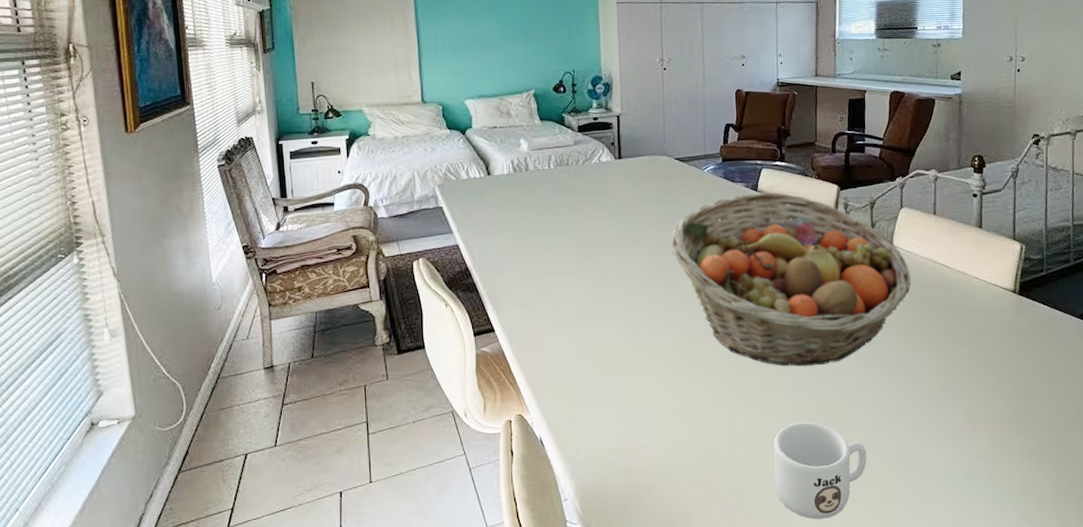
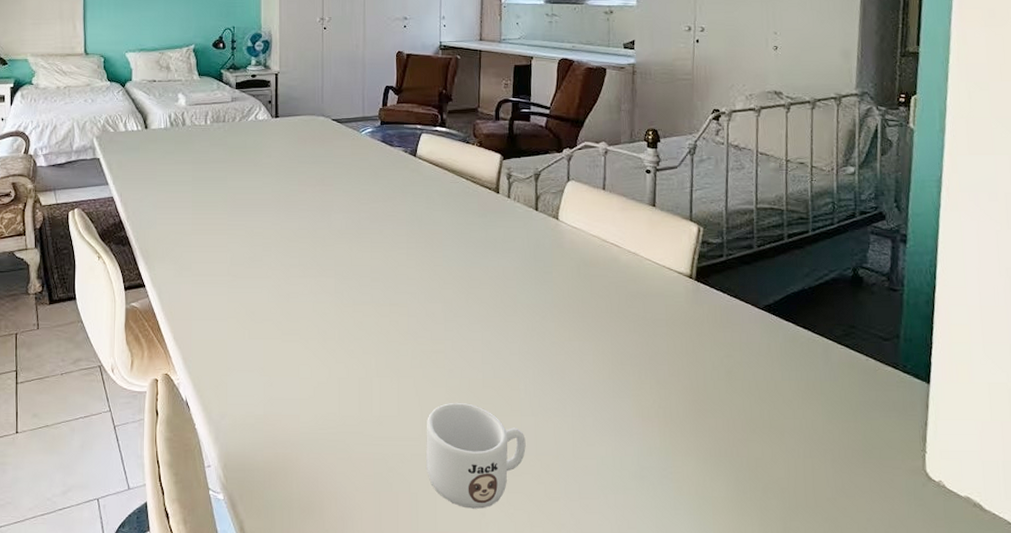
fruit basket: present [670,191,911,367] -> none [325,157,578,343]

